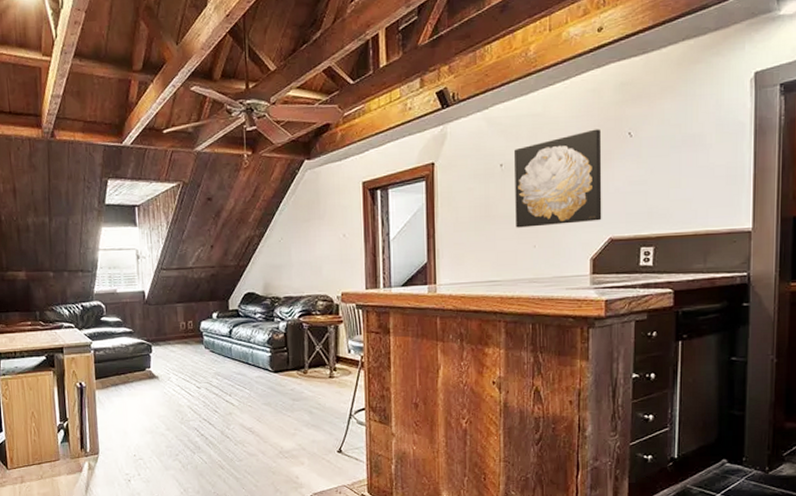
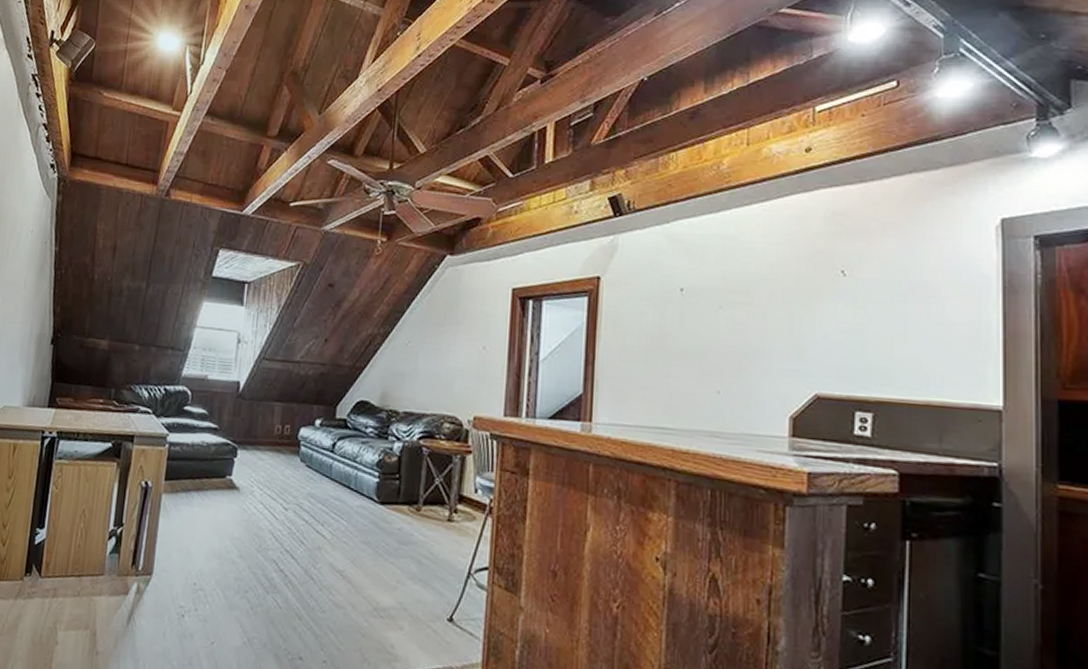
wall art: present [515,129,602,228] -> none [696,261,807,372]

